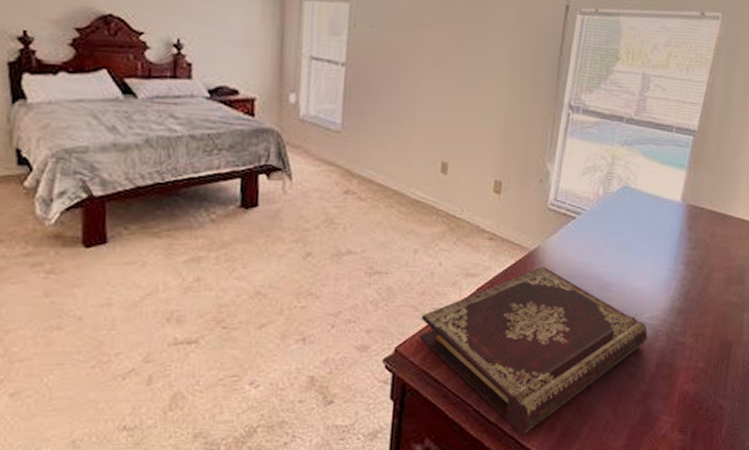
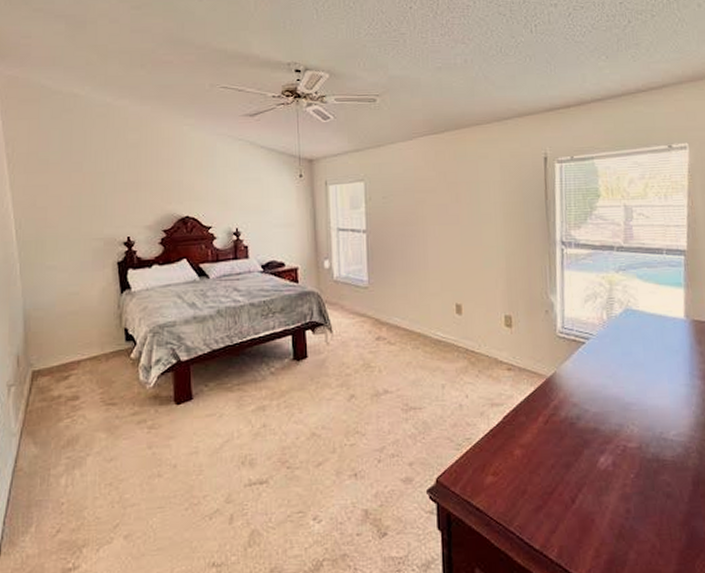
book: present [420,266,648,435] -> none [456,391,679,562]

